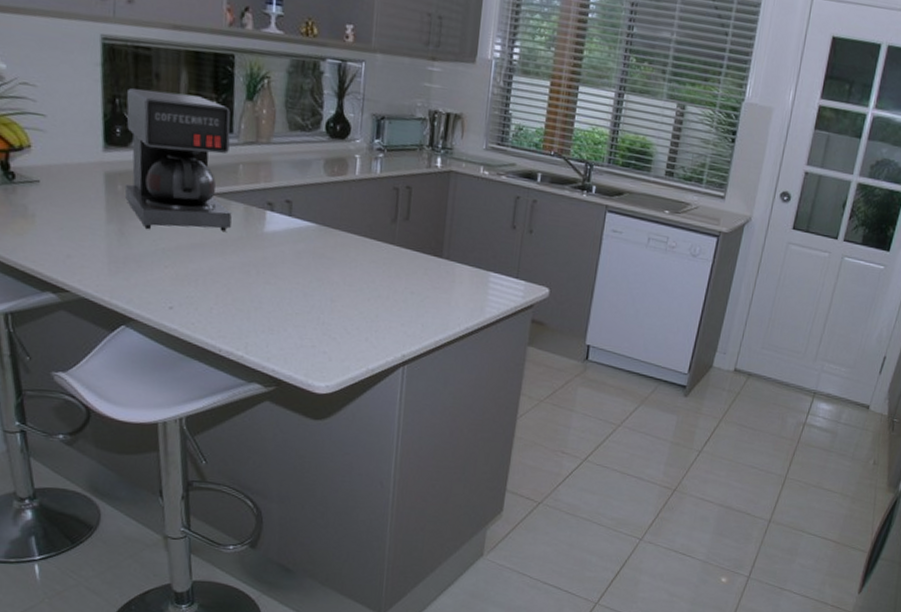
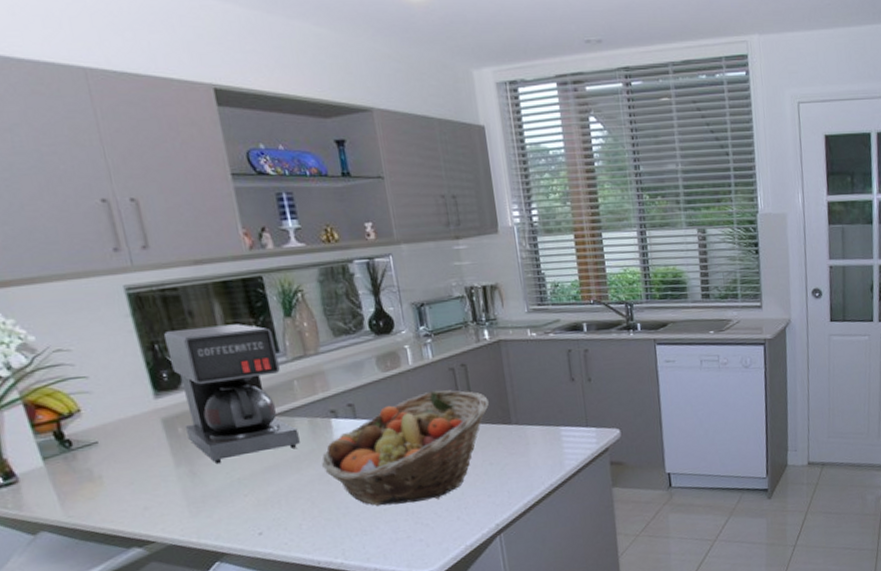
fruit basket: none [247,205,426,315] -> present [322,390,490,506]

